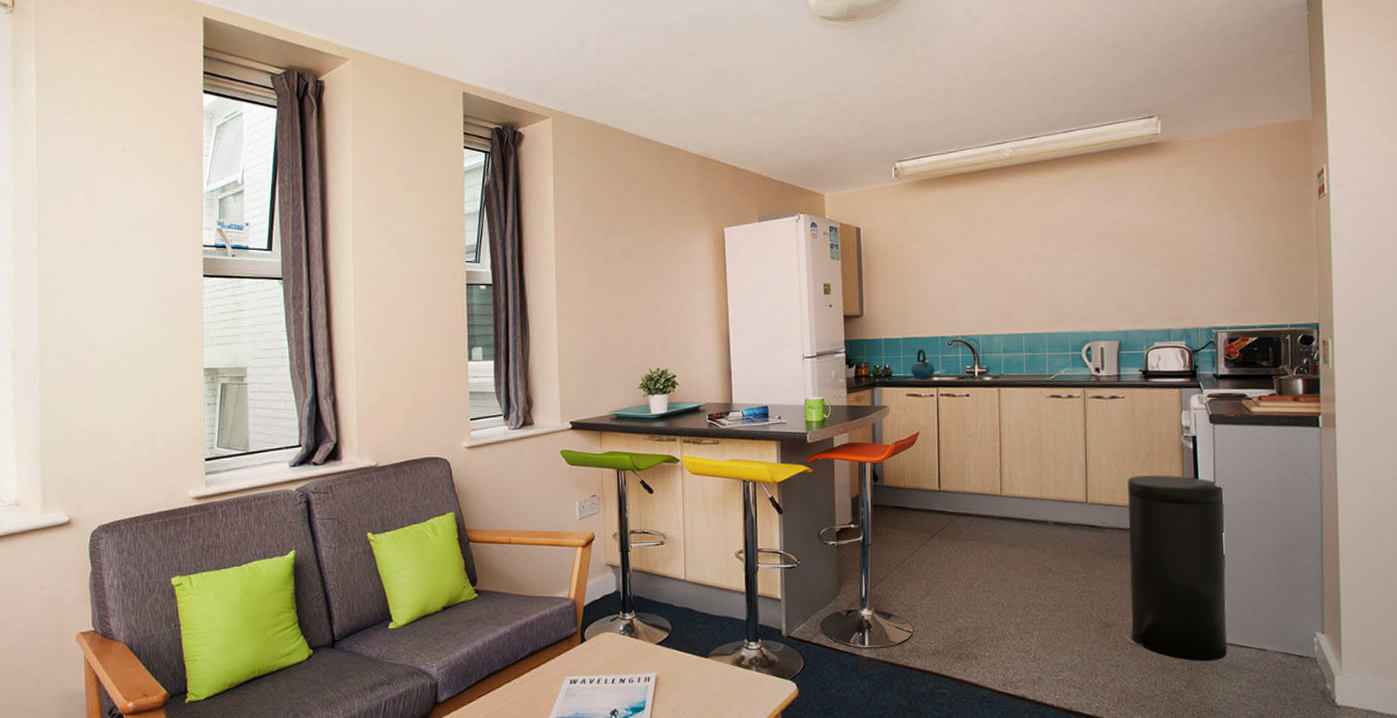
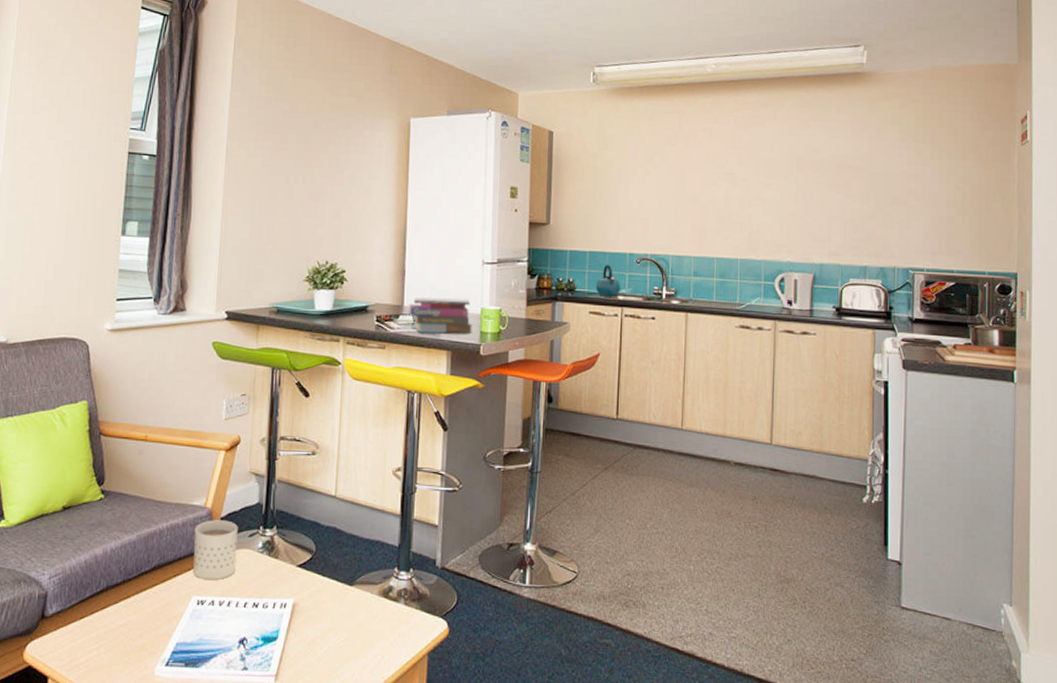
mug: none [561,608,602,661] -> present [193,520,238,580]
books: none [738,391,798,427] -> present [409,297,472,334]
pedal bin: present [1121,475,1228,662] -> none [799,419,913,628]

